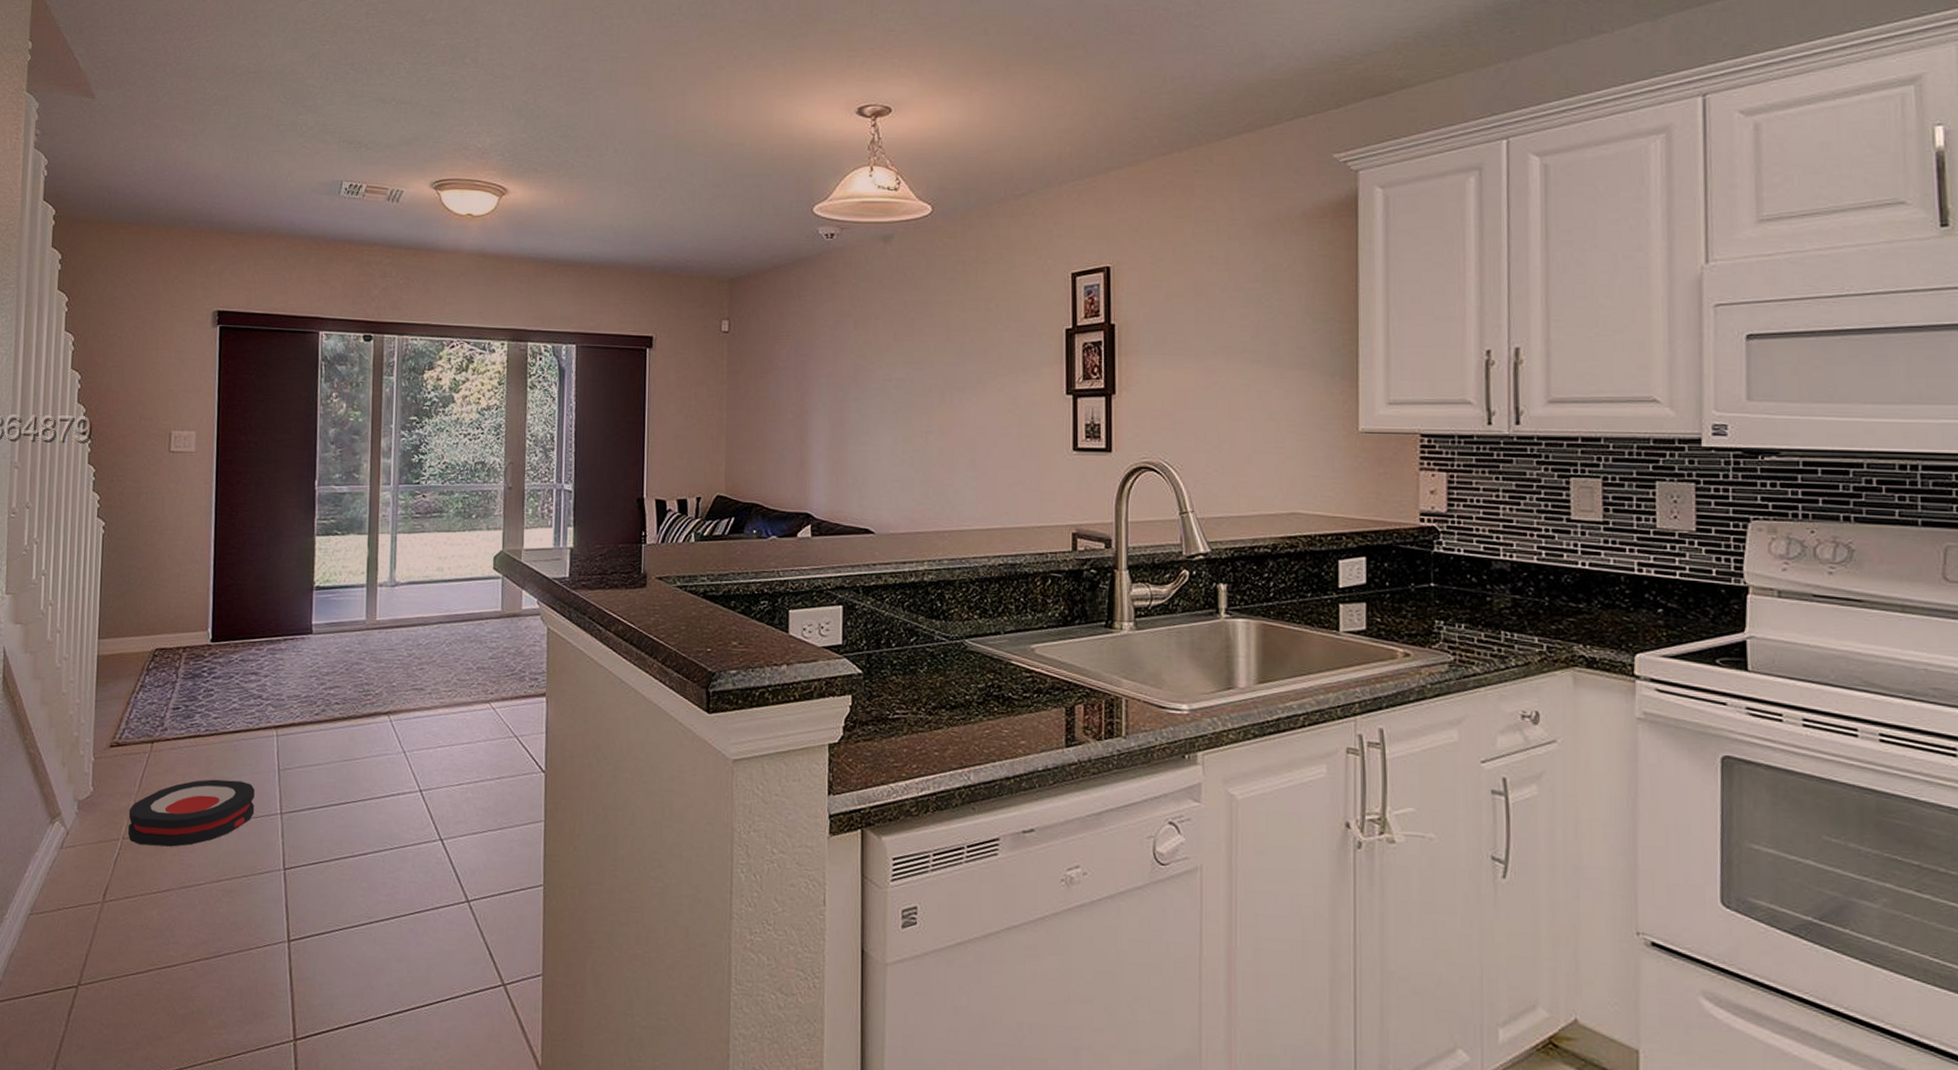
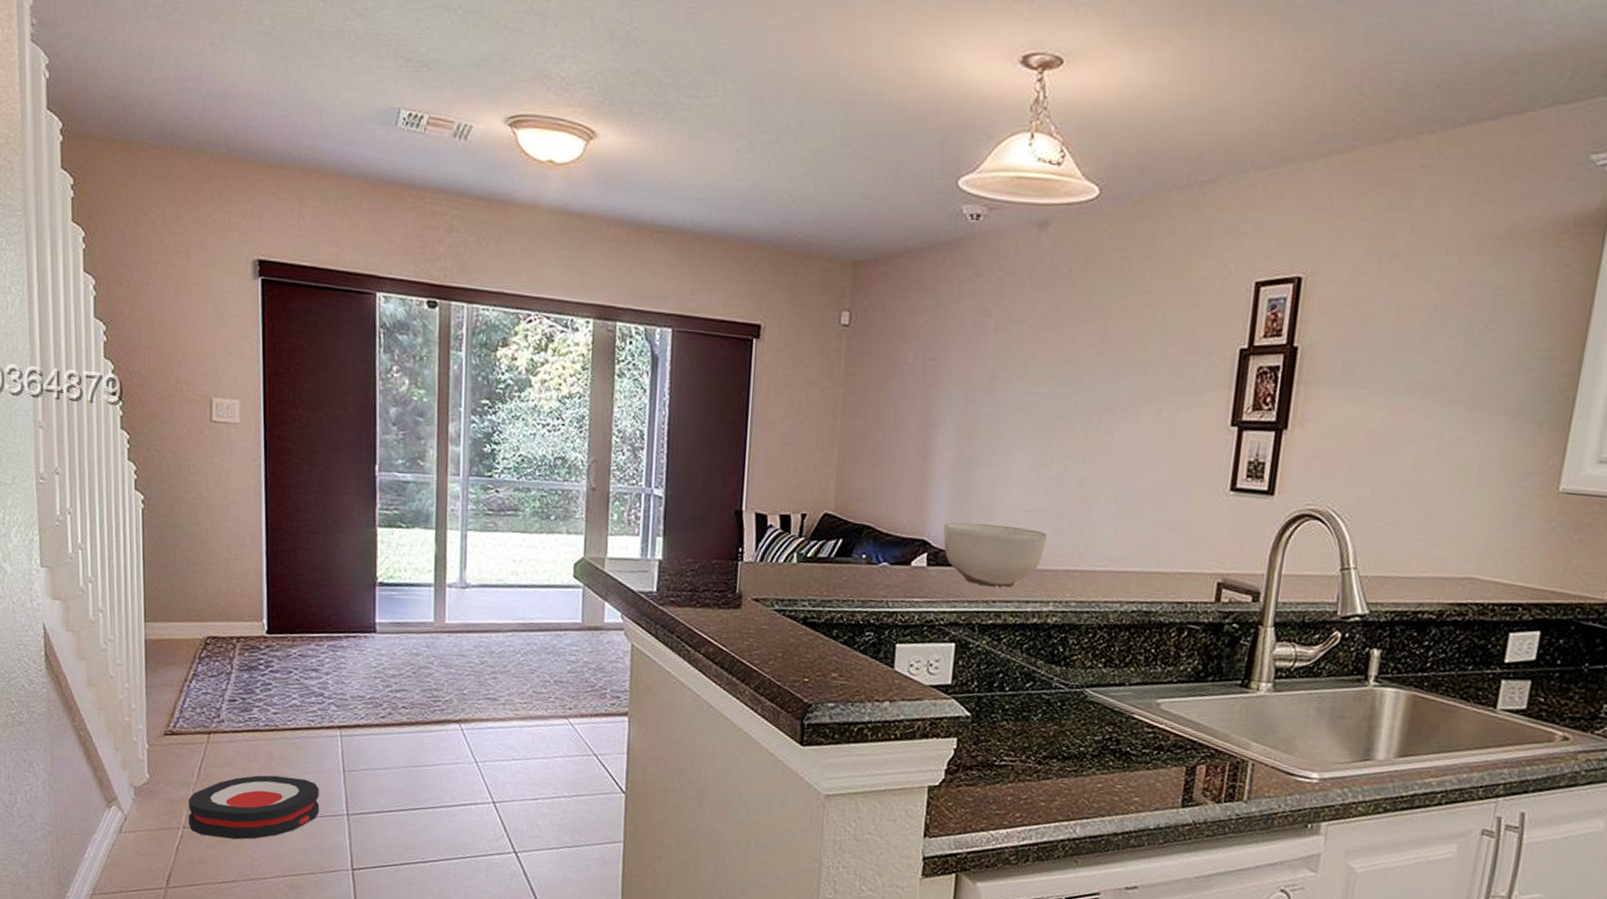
bowl: none [823,495,917,550] -> present [943,522,1048,587]

